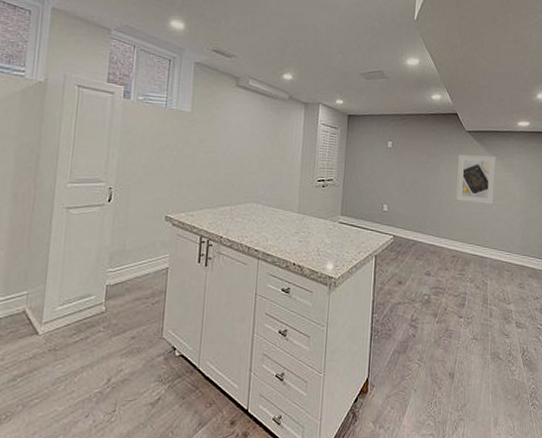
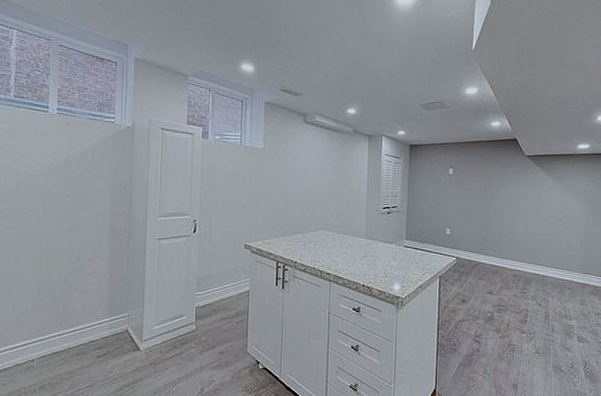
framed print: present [456,154,496,204] -> none [517,178,556,226]

